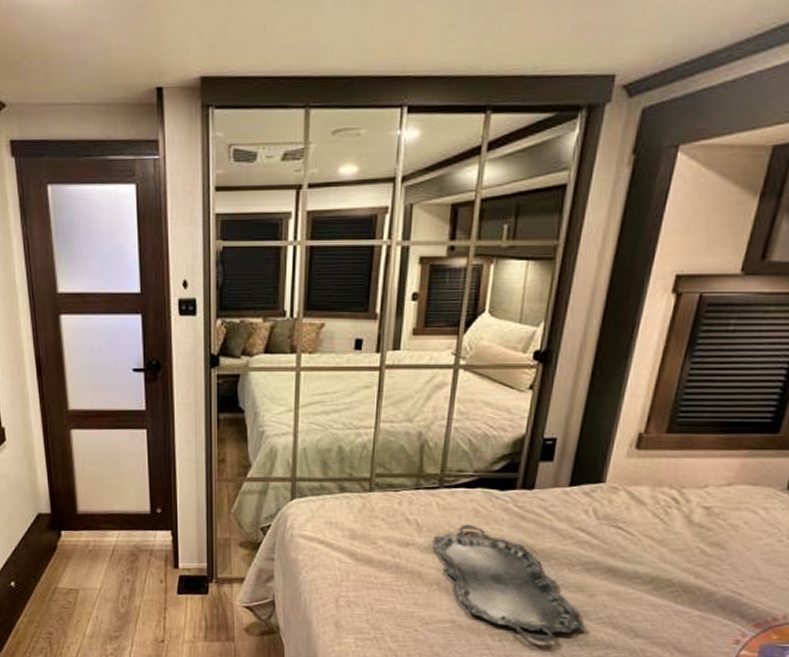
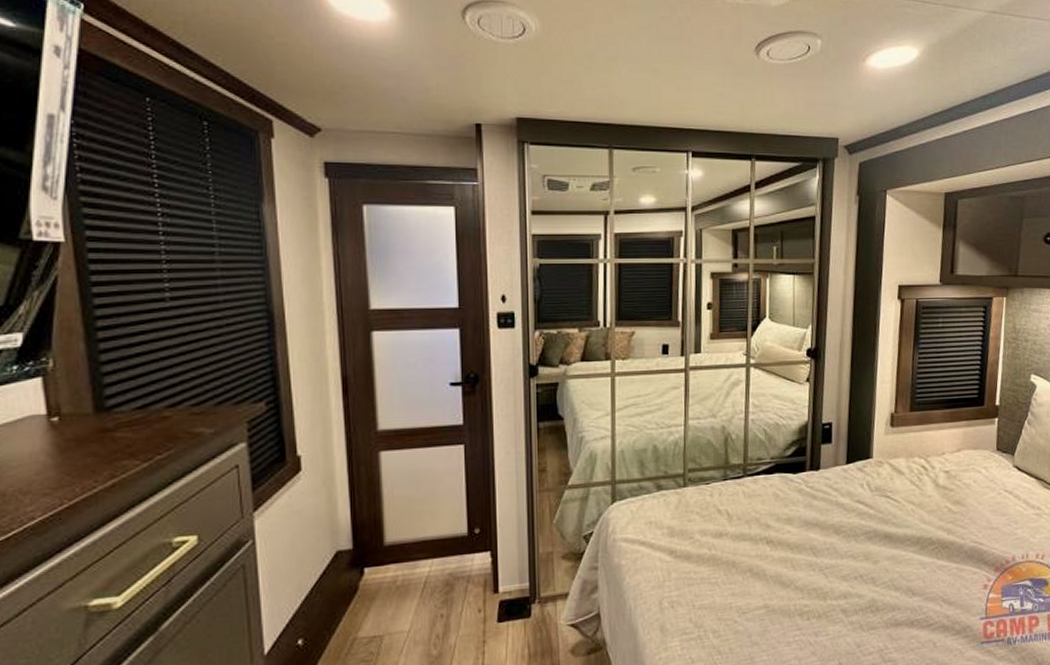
serving tray: present [433,524,586,642] -> none [743,508,874,614]

